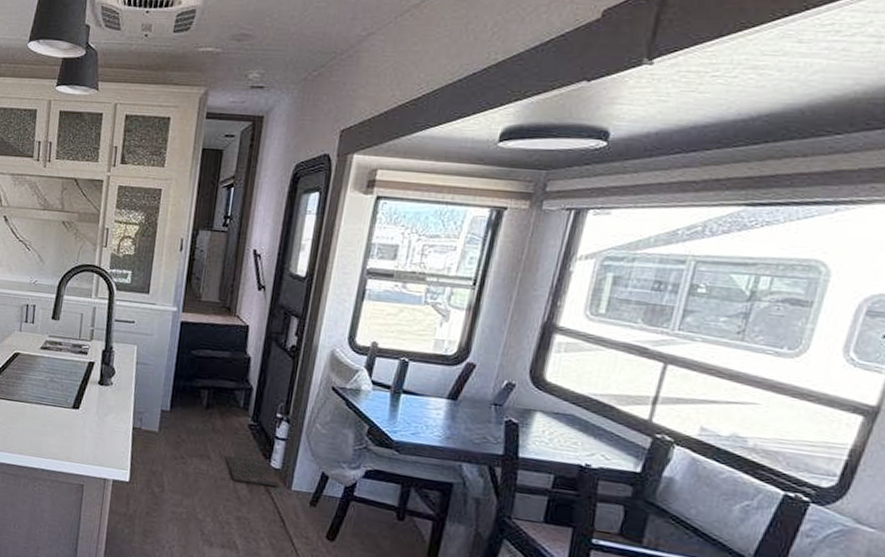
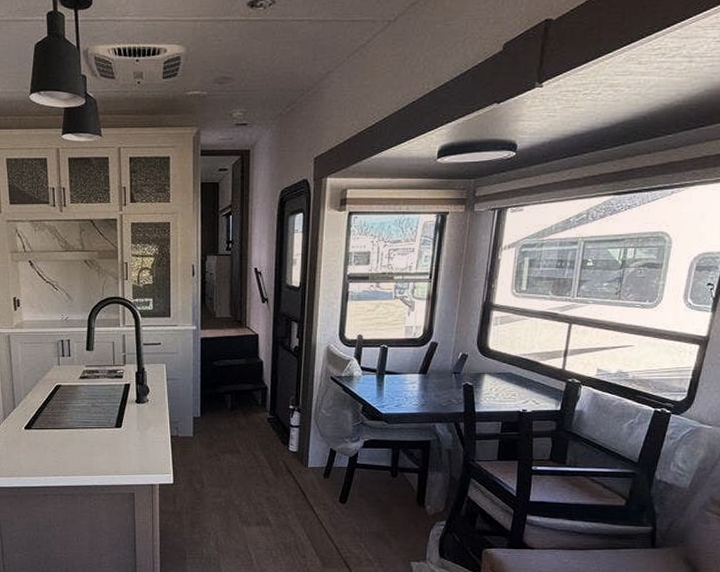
door mat: present [225,455,279,487] -> none [252,447,298,468]

